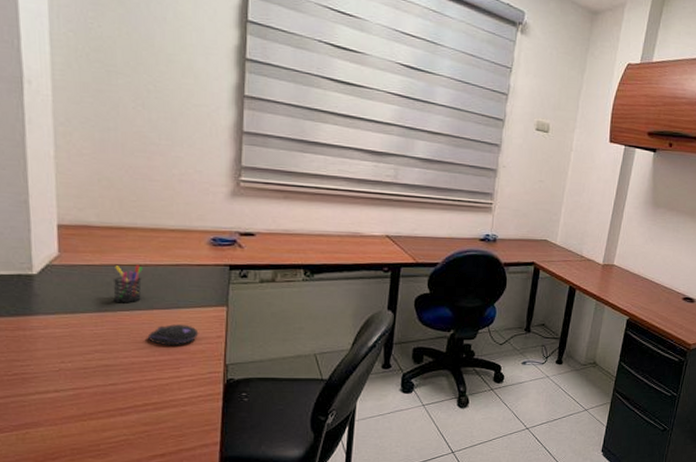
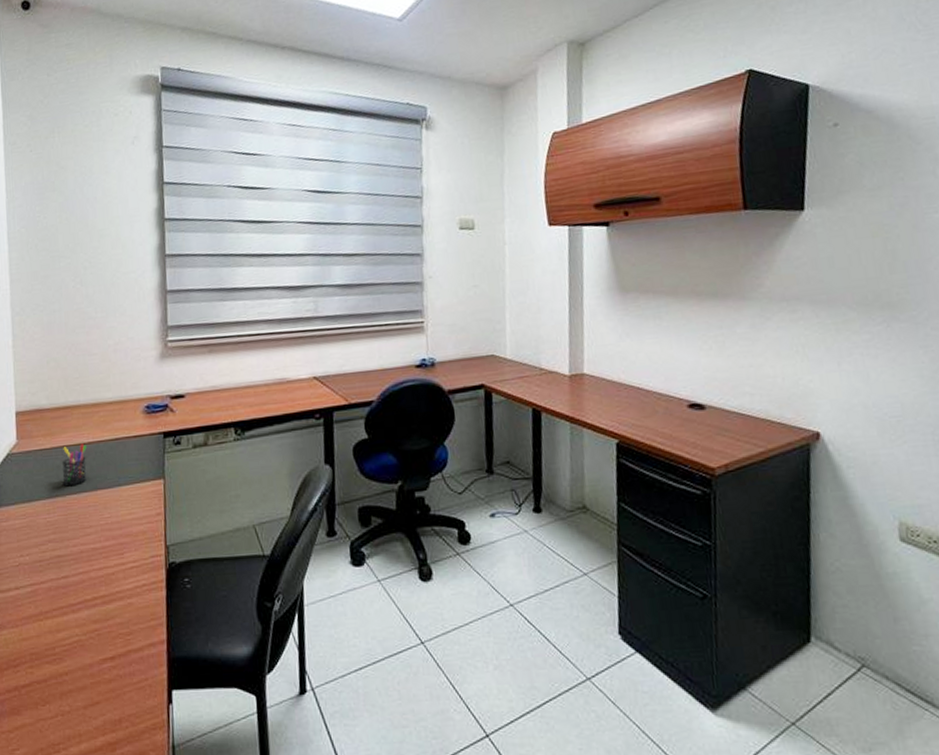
computer mouse: present [147,323,199,346] -> none [93,503,140,530]

